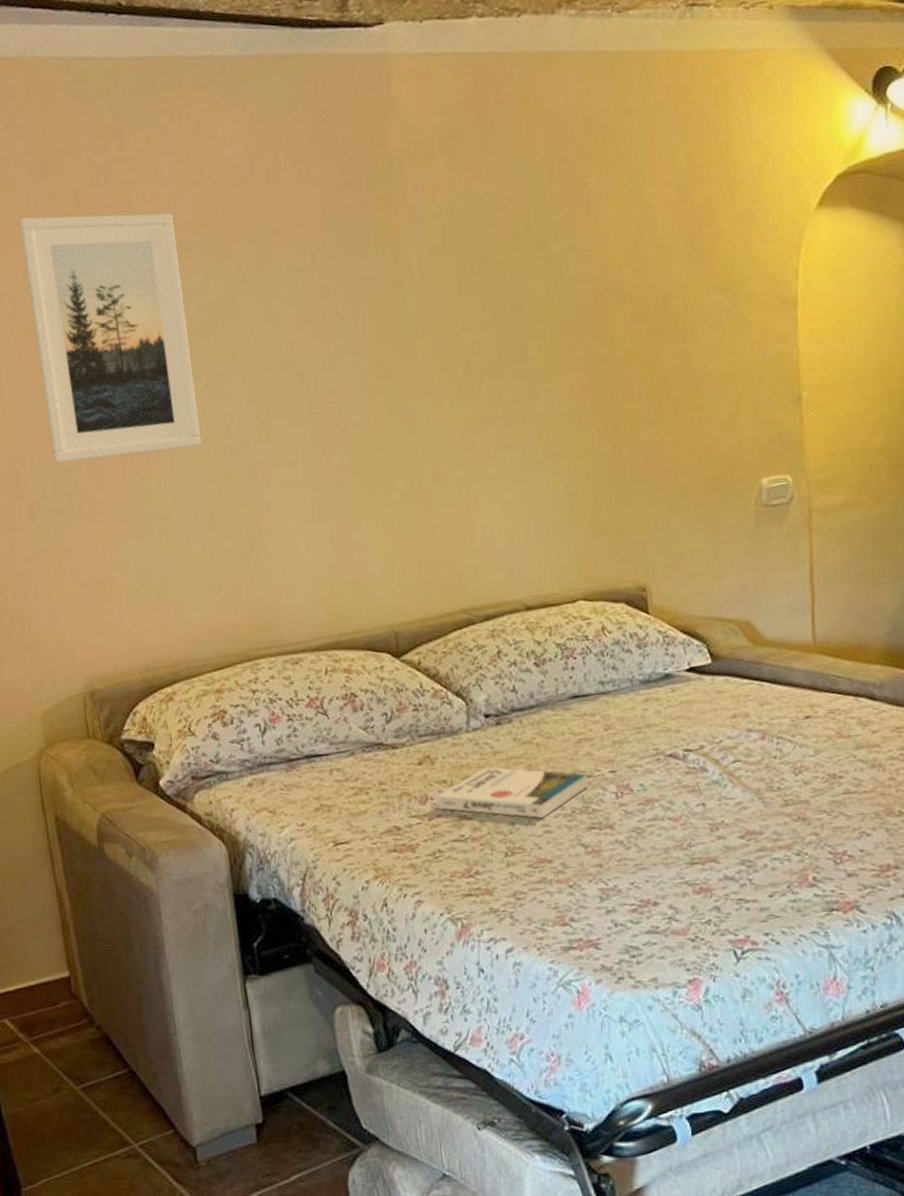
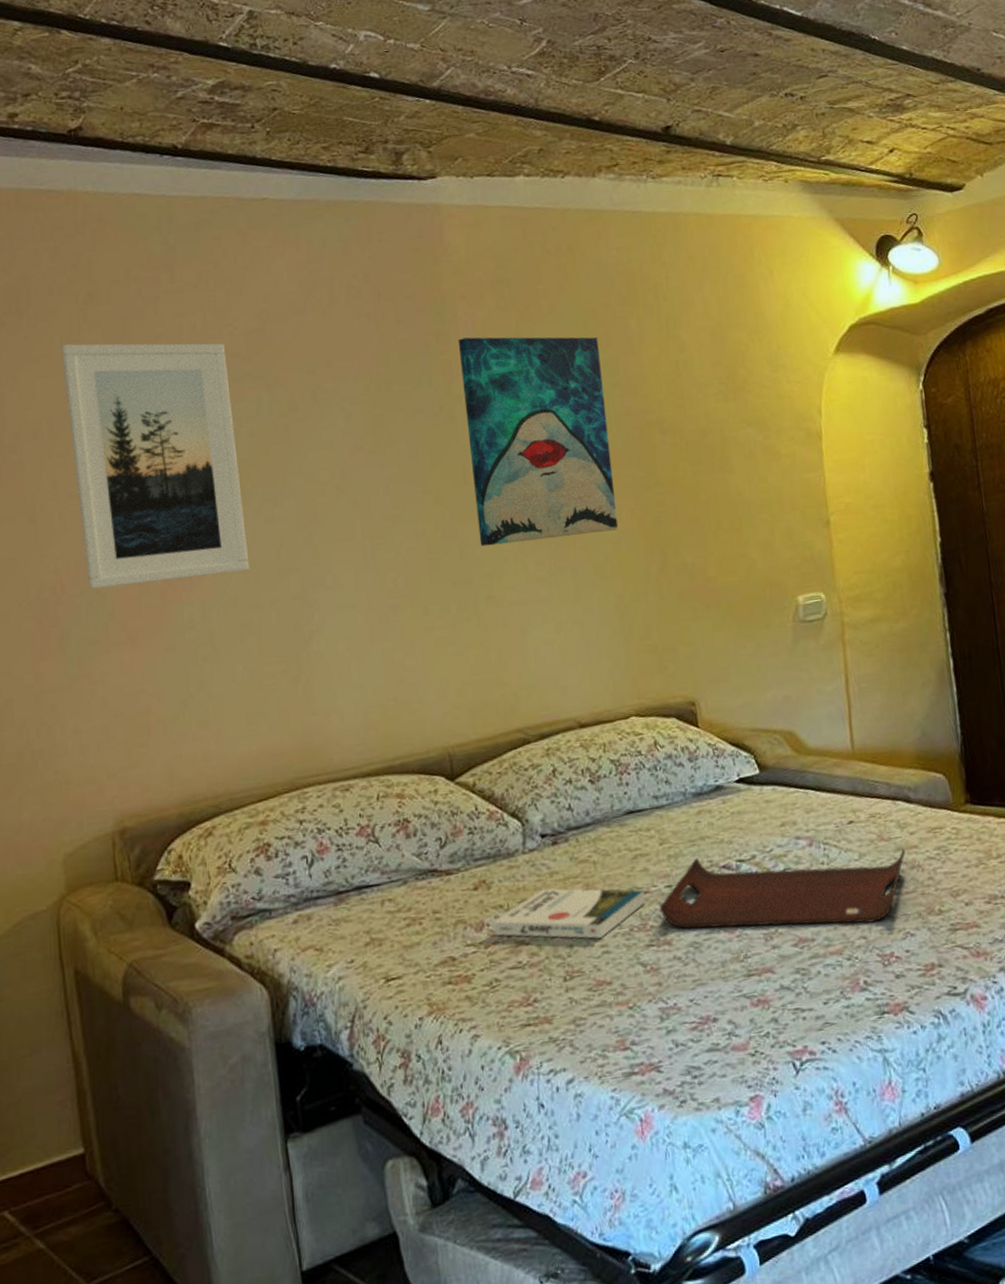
wall art: none [406,196,571,423] -> present [459,337,619,547]
serving tray: none [603,745,867,820] -> present [660,848,906,929]

